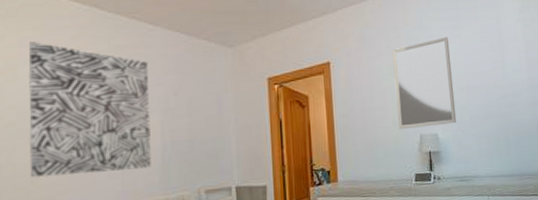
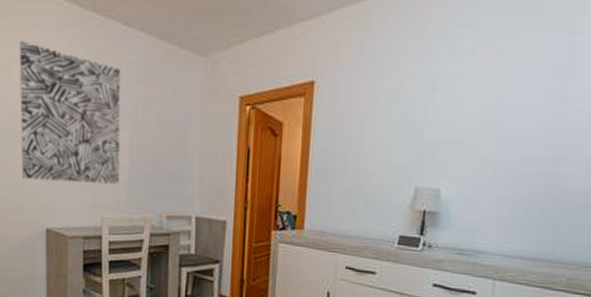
home mirror: present [392,37,457,130] -> none [388,53,485,179]

